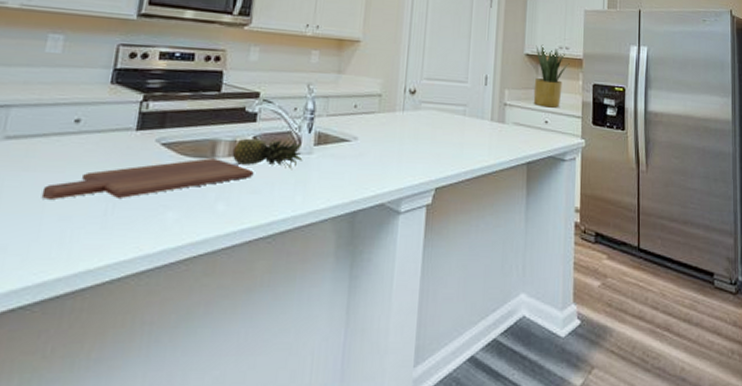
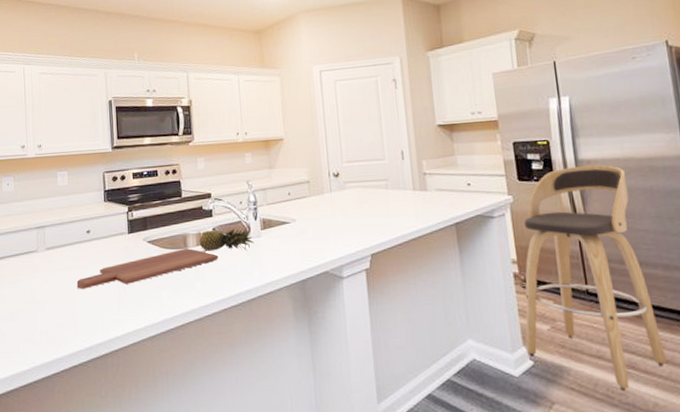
planter: present [533,44,568,108] -> none [446,113,483,171]
bar stool: none [576,117,697,354] -> present [523,164,668,391]

